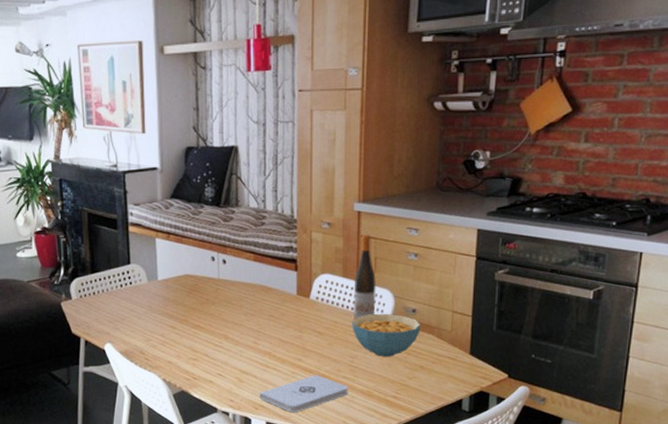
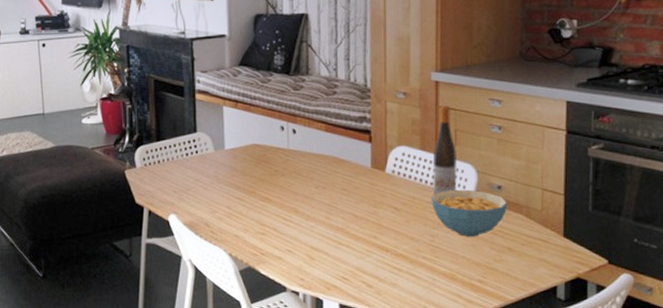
notepad: present [259,375,349,413] -> none [332,254,430,295]

